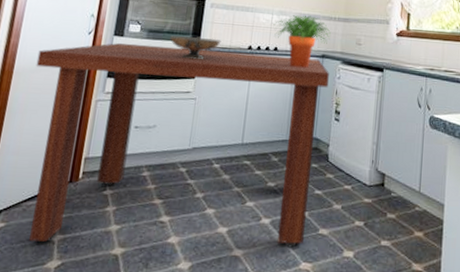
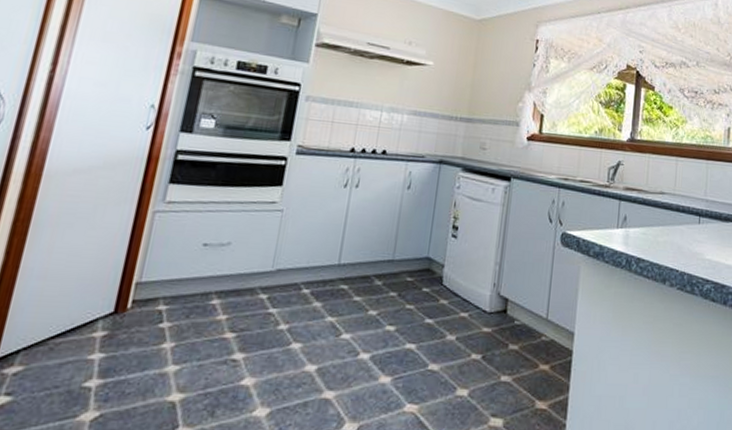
dining table: present [29,42,329,248] -> none [57,140,447,390]
decorative bowl: present [170,35,222,60] -> none [253,133,318,163]
potted plant: present [273,15,331,68] -> none [382,113,451,175]

